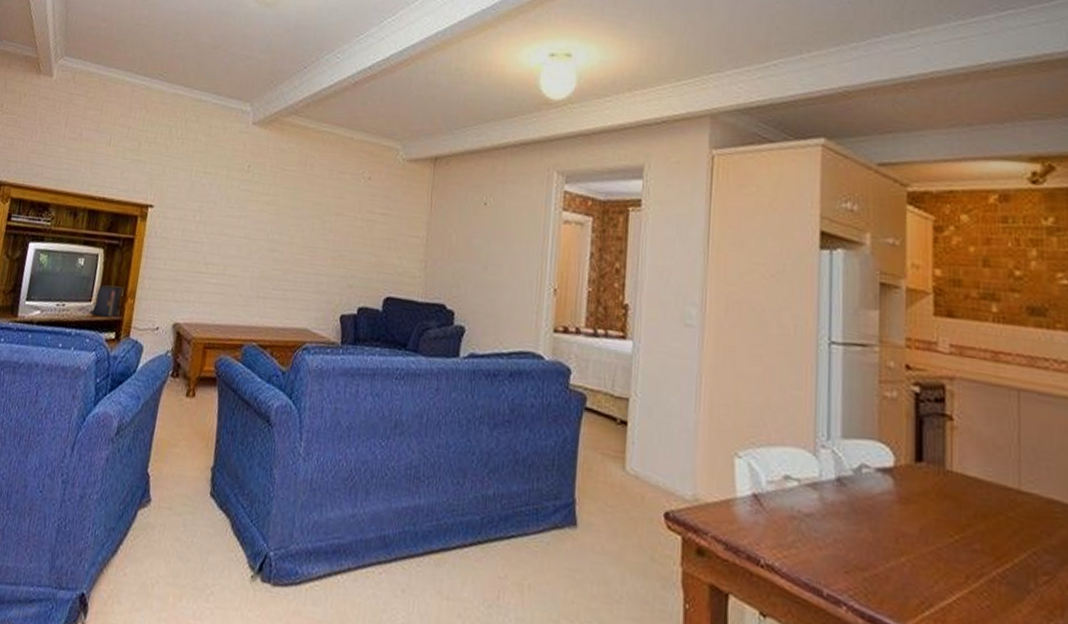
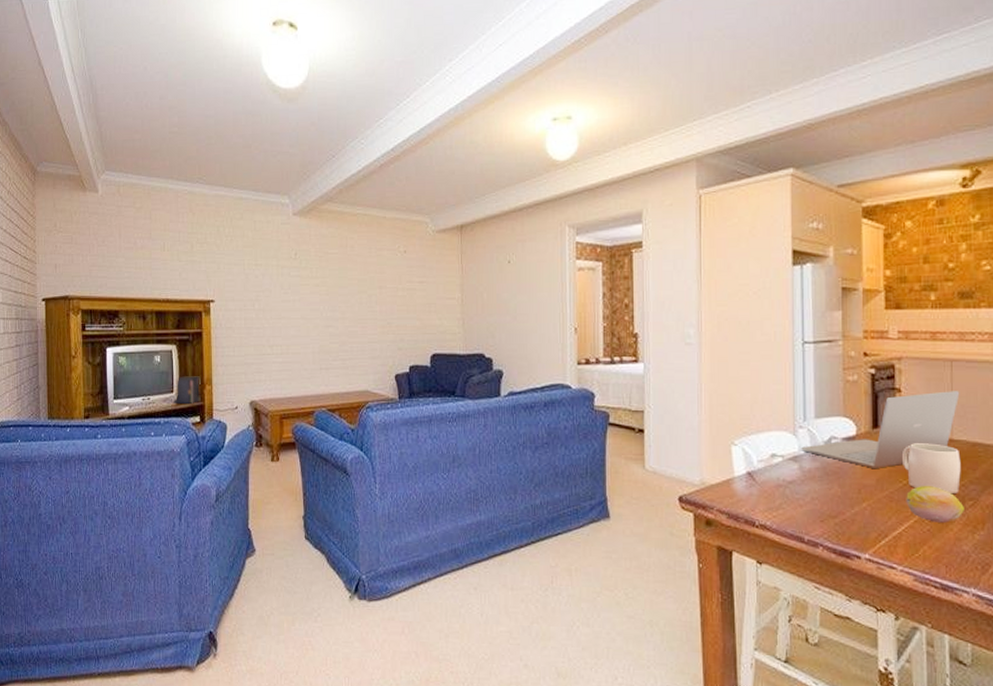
laptop: none [822,424,1030,515] -> present [801,391,960,468]
mug: none [952,488,1032,564] -> present [901,443,961,495]
fruit: none [958,545,1036,601] -> present [906,486,964,523]

